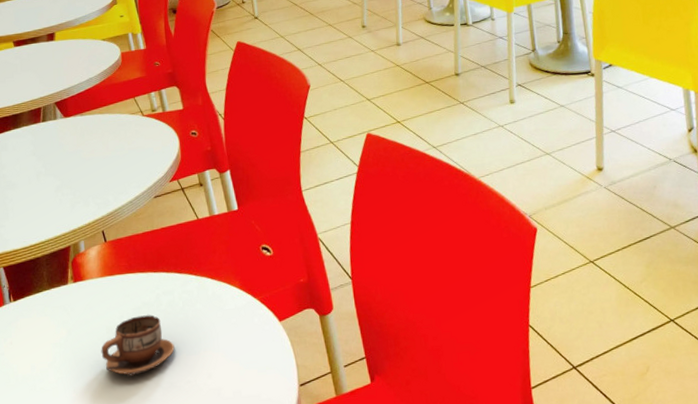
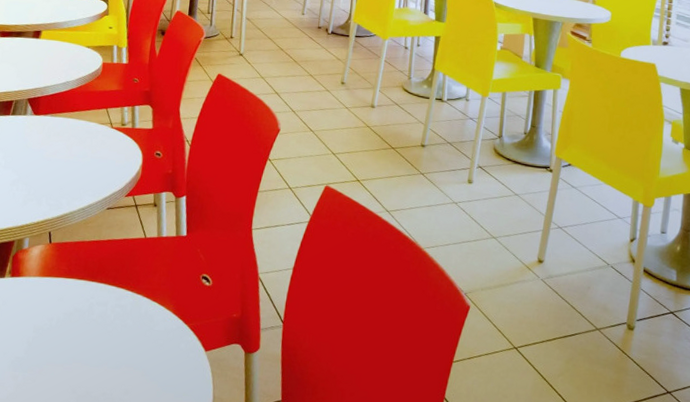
cup: present [101,315,175,376] -> none [23,321,98,379]

